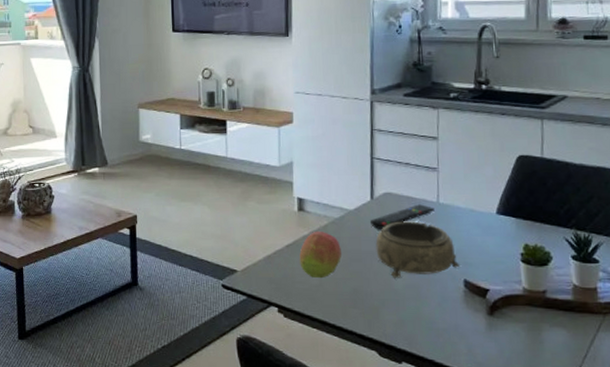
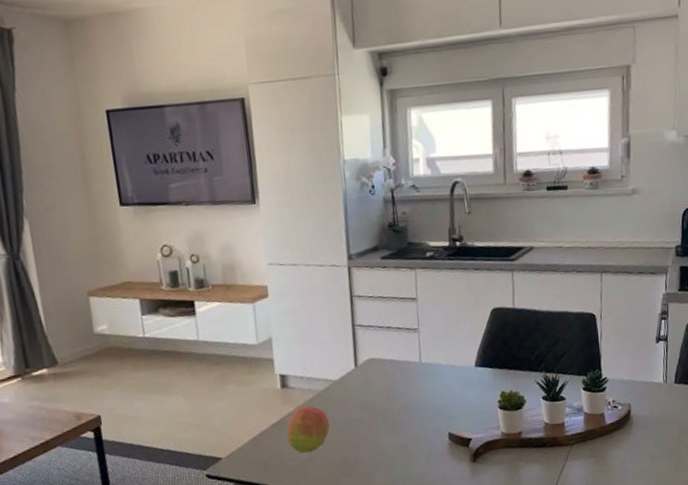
remote control: present [369,204,435,229] -> none [355,366,418,396]
decorative bowl: present [375,221,460,278] -> none [362,383,444,441]

